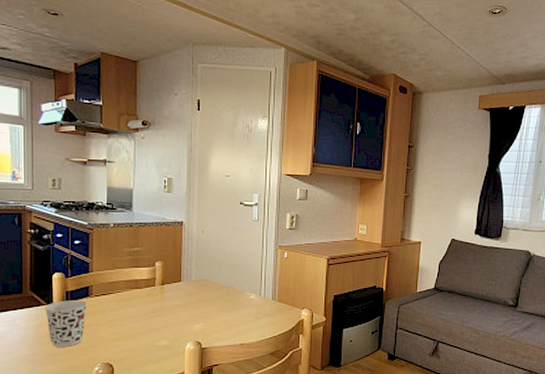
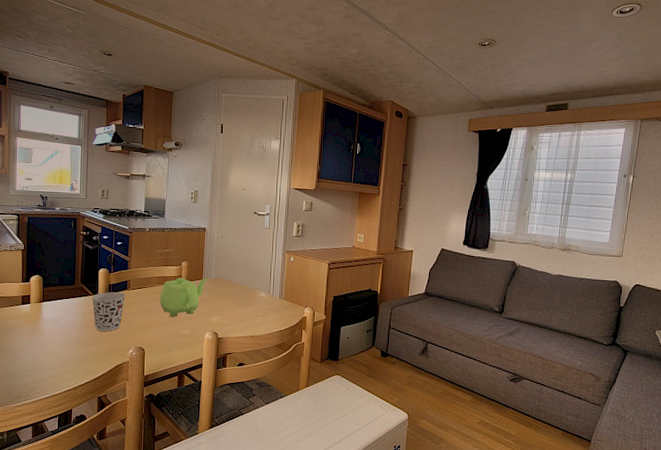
teapot: none [129,279,189,326] -> present [159,277,209,317]

